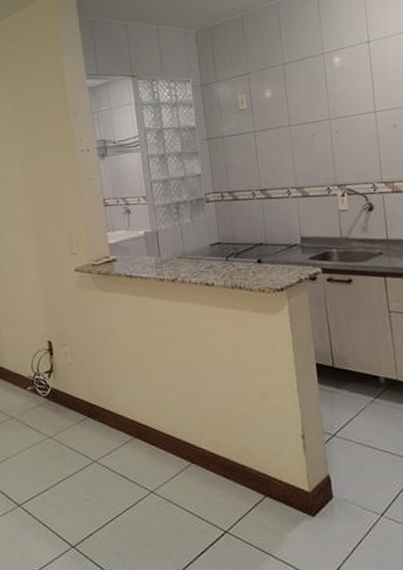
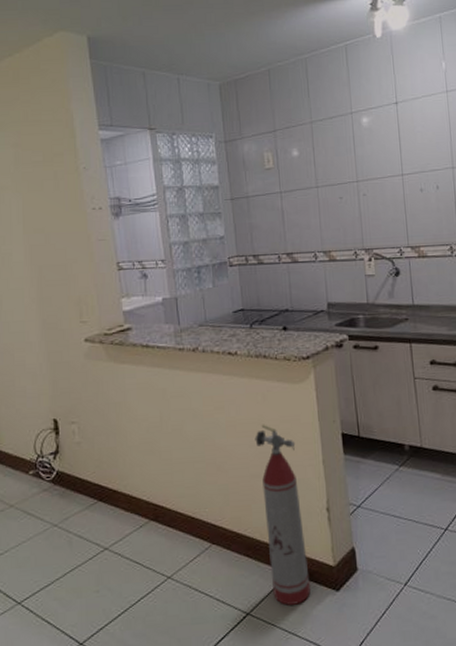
fire extinguisher: none [231,352,286,527] -> present [255,424,311,605]

